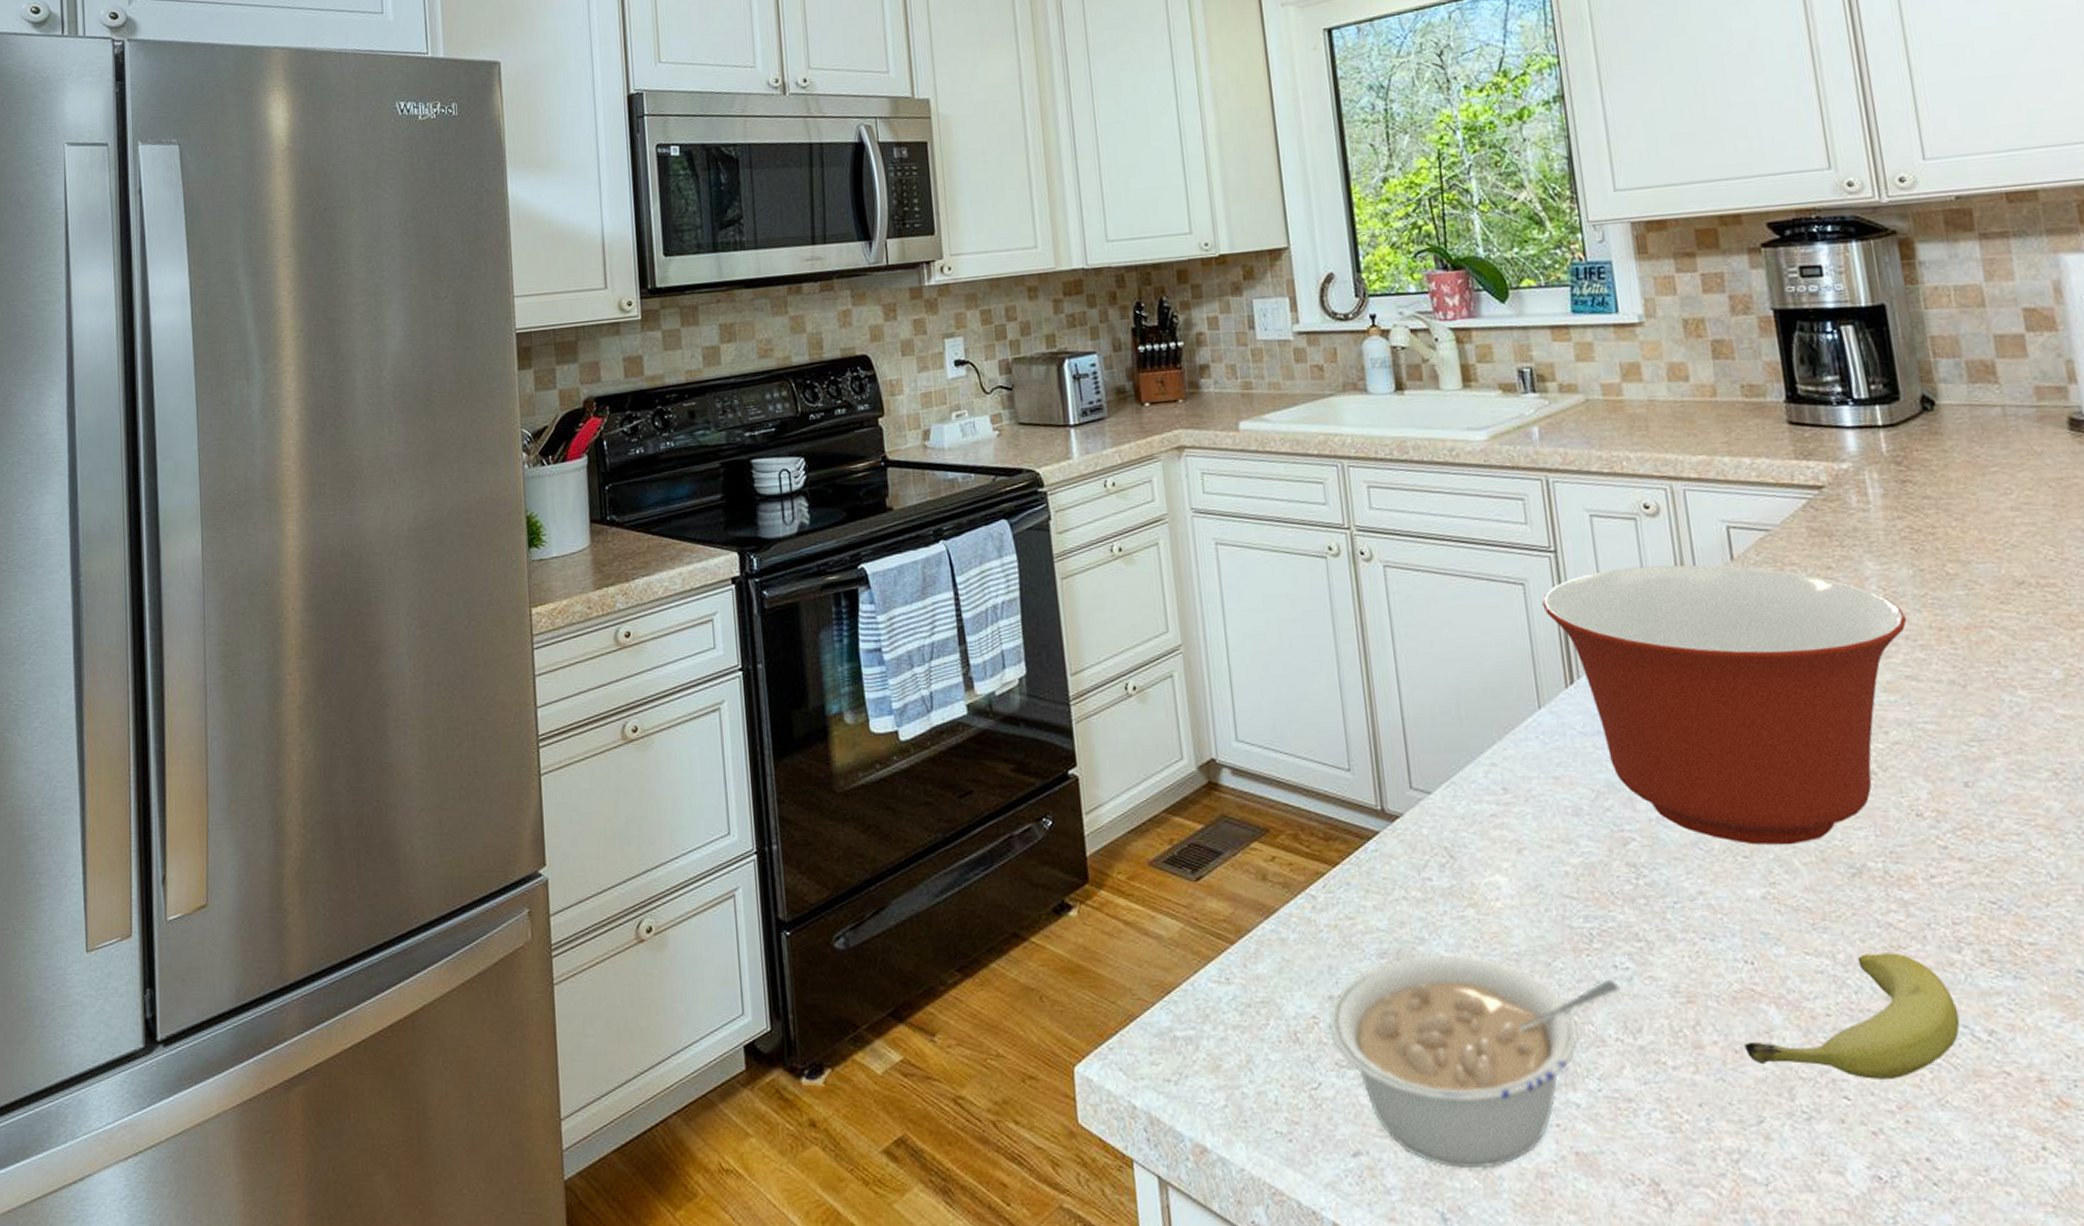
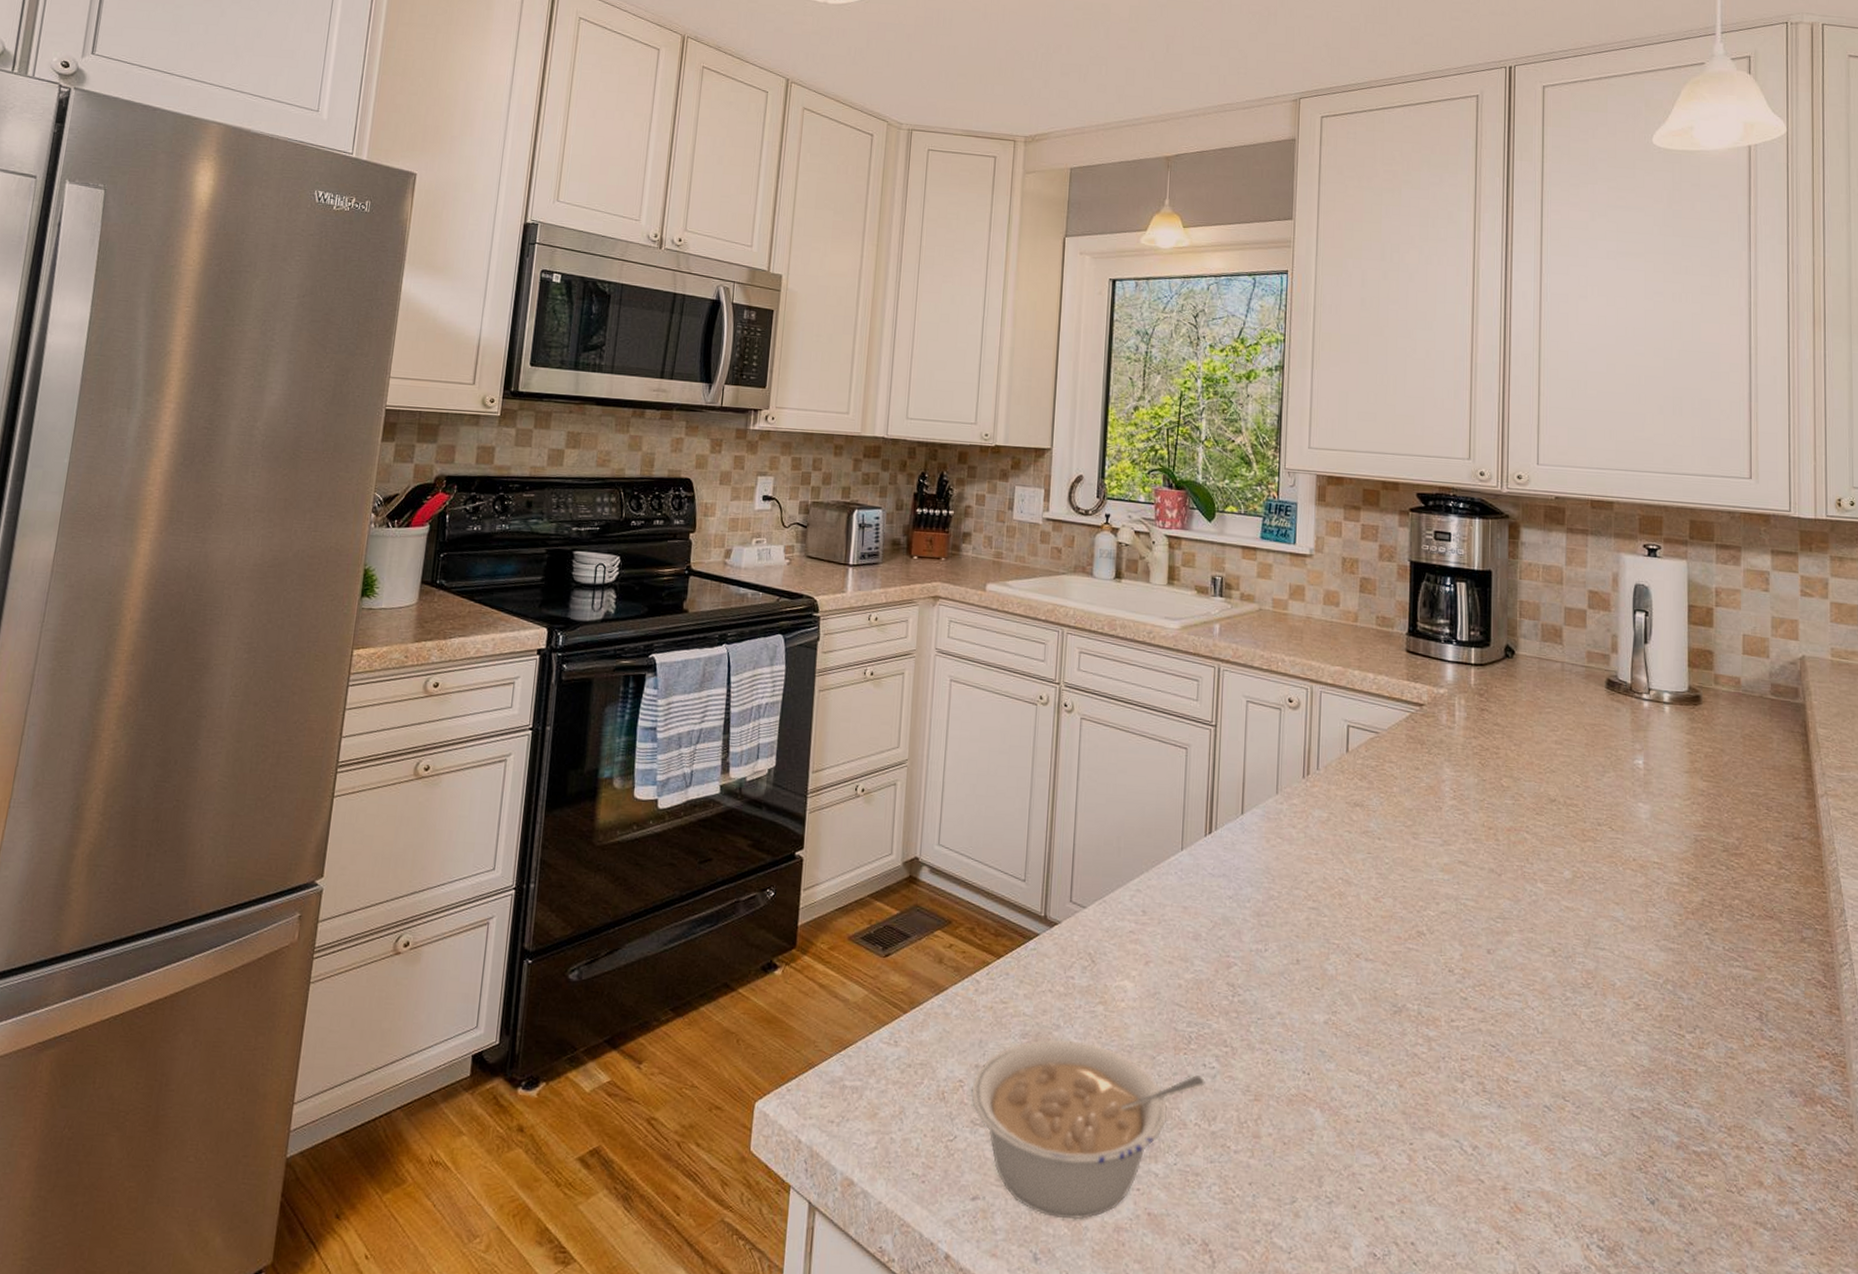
mixing bowl: present [1542,564,1907,846] -> none [1198,746,1467,983]
fruit: present [1744,953,1960,1079] -> none [1292,1076,1454,1177]

